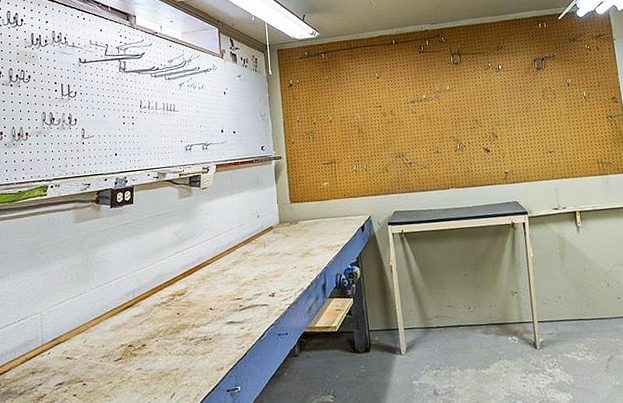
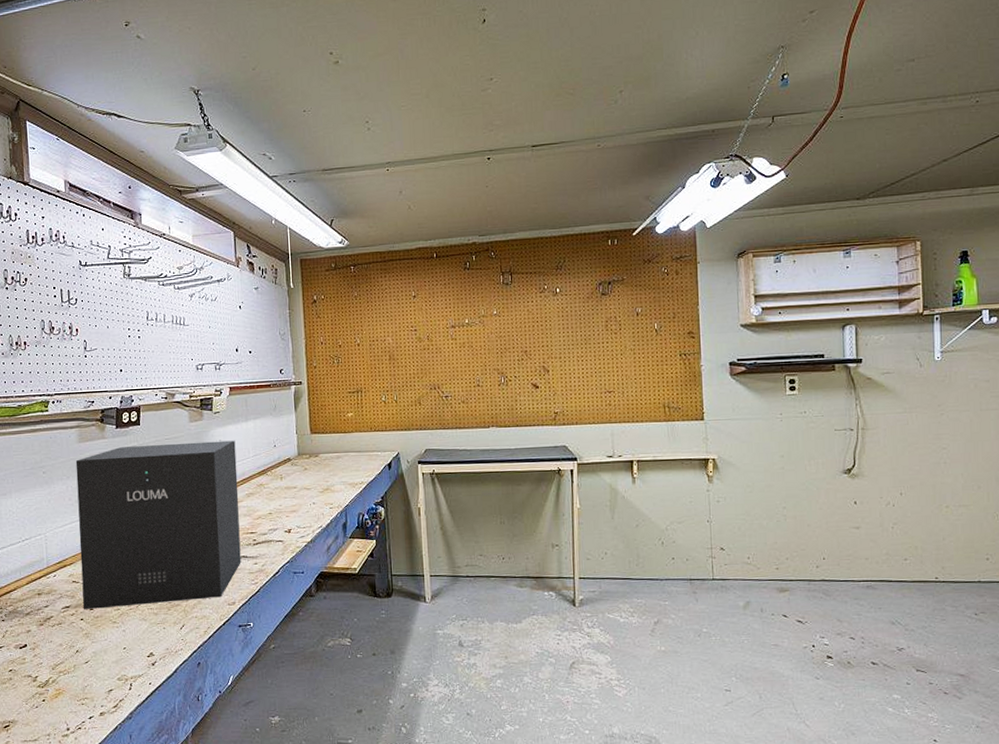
speaker: none [72,213,229,385] -> present [75,440,241,609]

